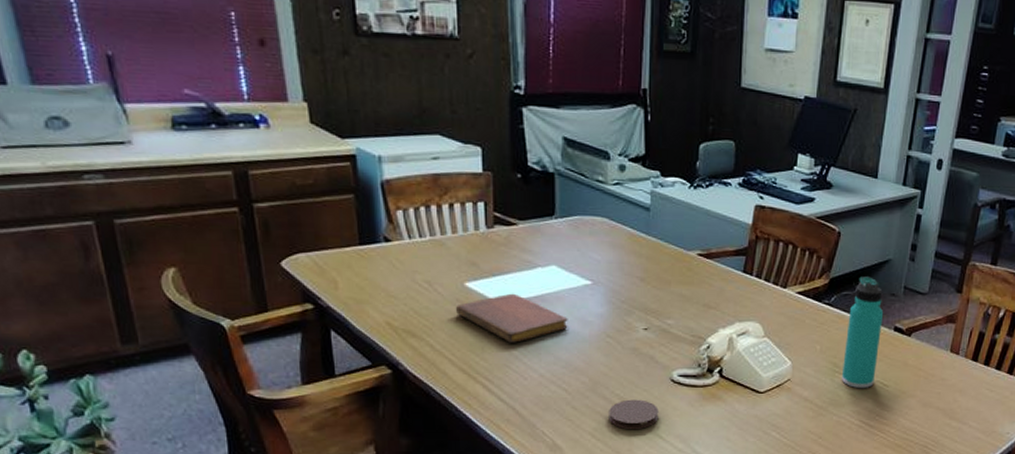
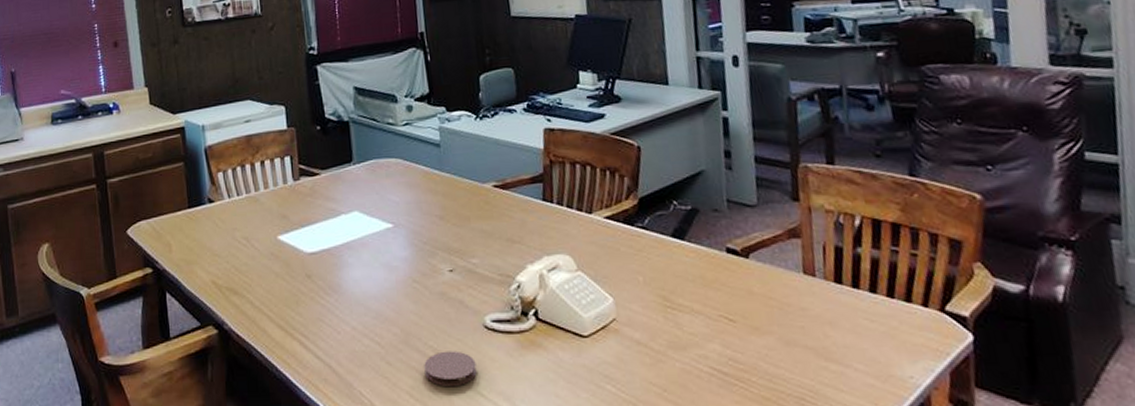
notebook: present [455,293,568,343] -> none [270,243,375,295]
thermos bottle: present [841,276,884,389] -> none [668,192,717,327]

